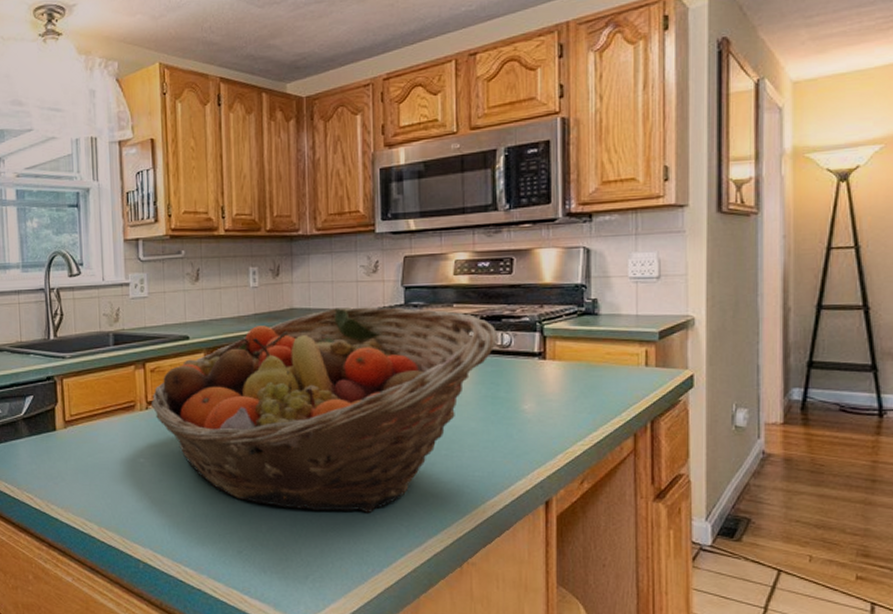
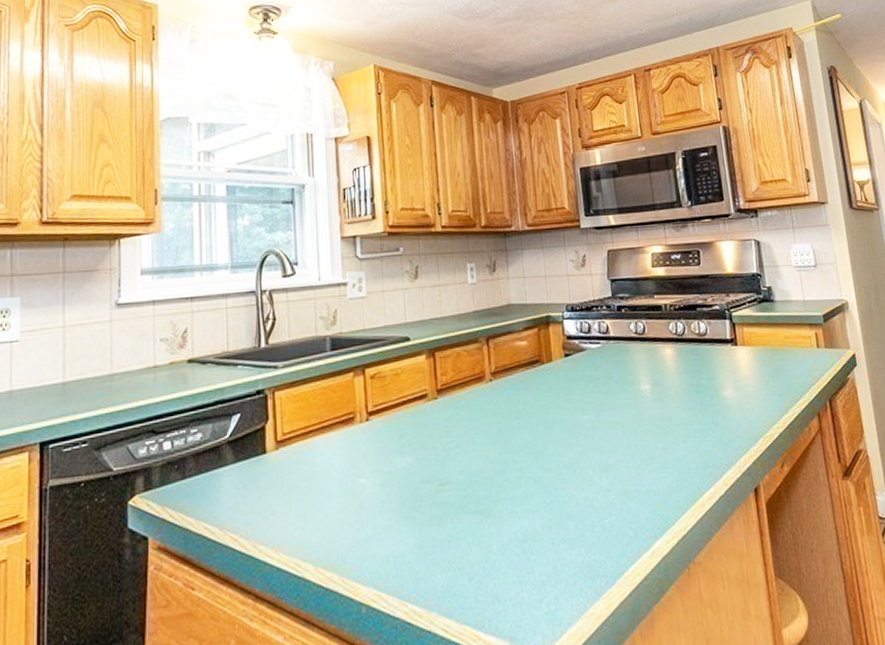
fruit basket: present [150,306,498,513] -> none [371,300,696,522]

